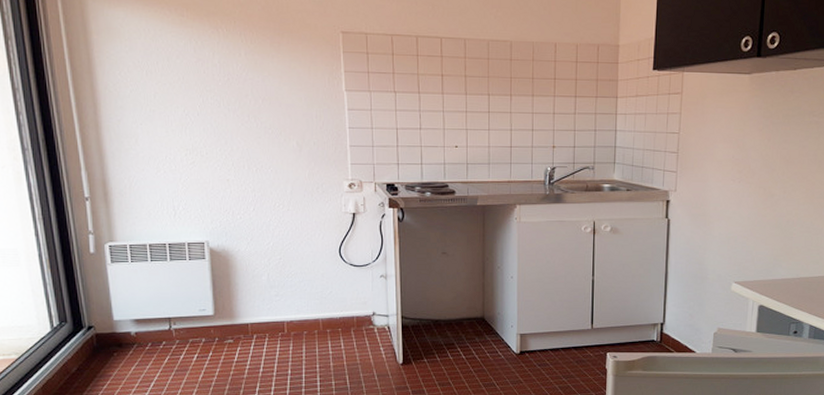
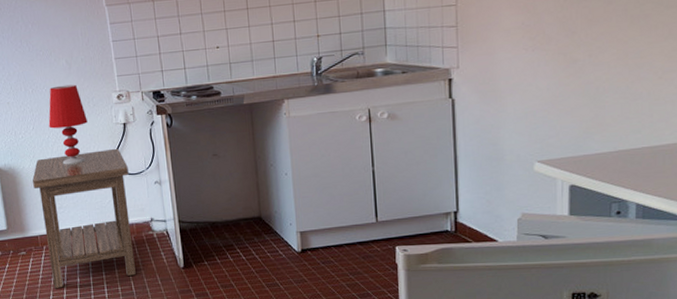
side table: none [248,238,354,380] -> present [32,148,136,288]
table lamp: none [271,167,314,251] -> present [48,84,88,165]

